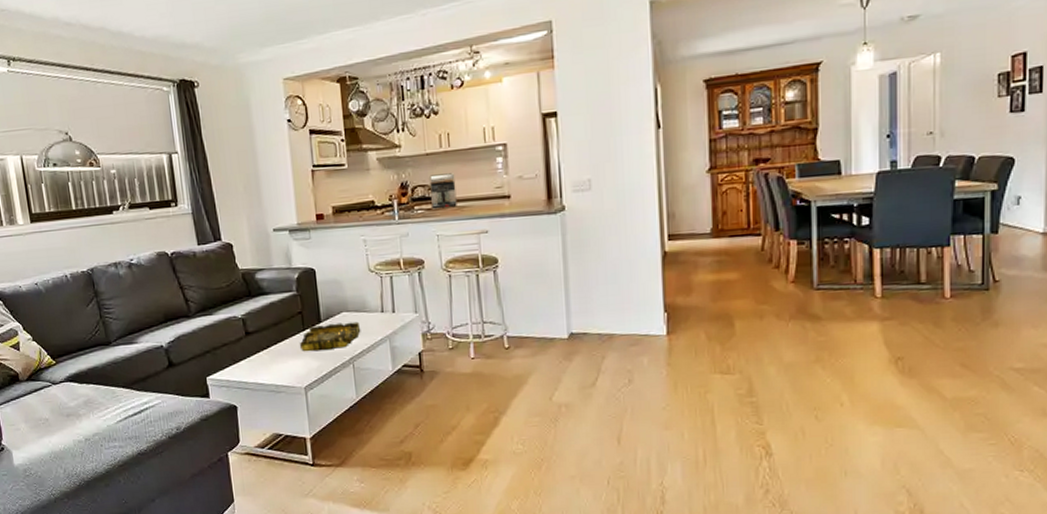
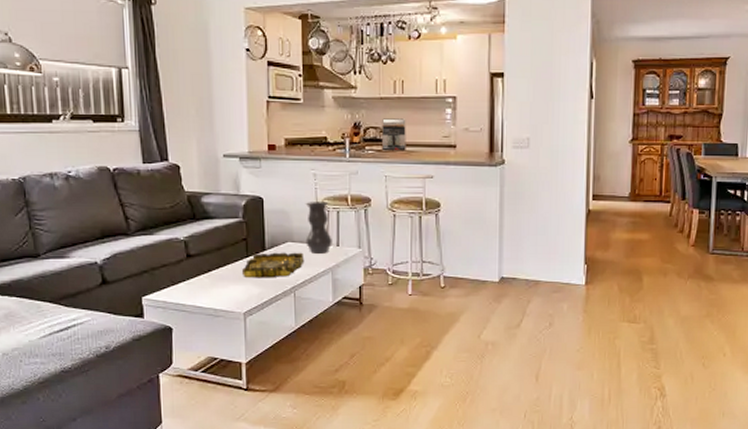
vase: none [357,267,388,323] -> present [305,202,332,255]

